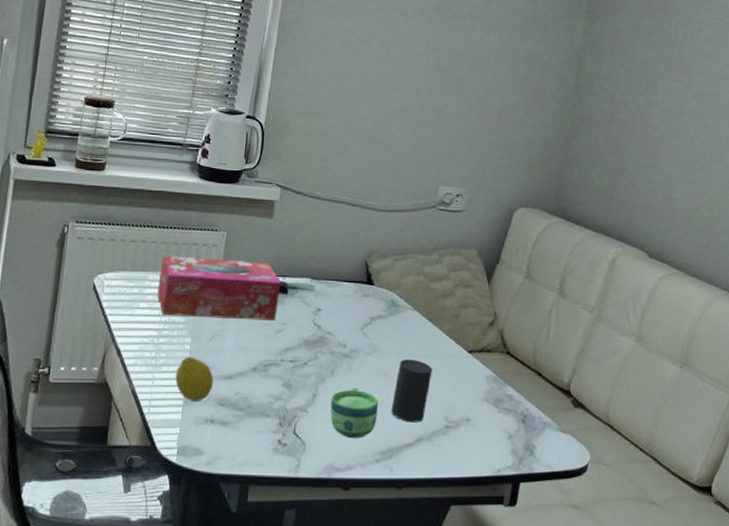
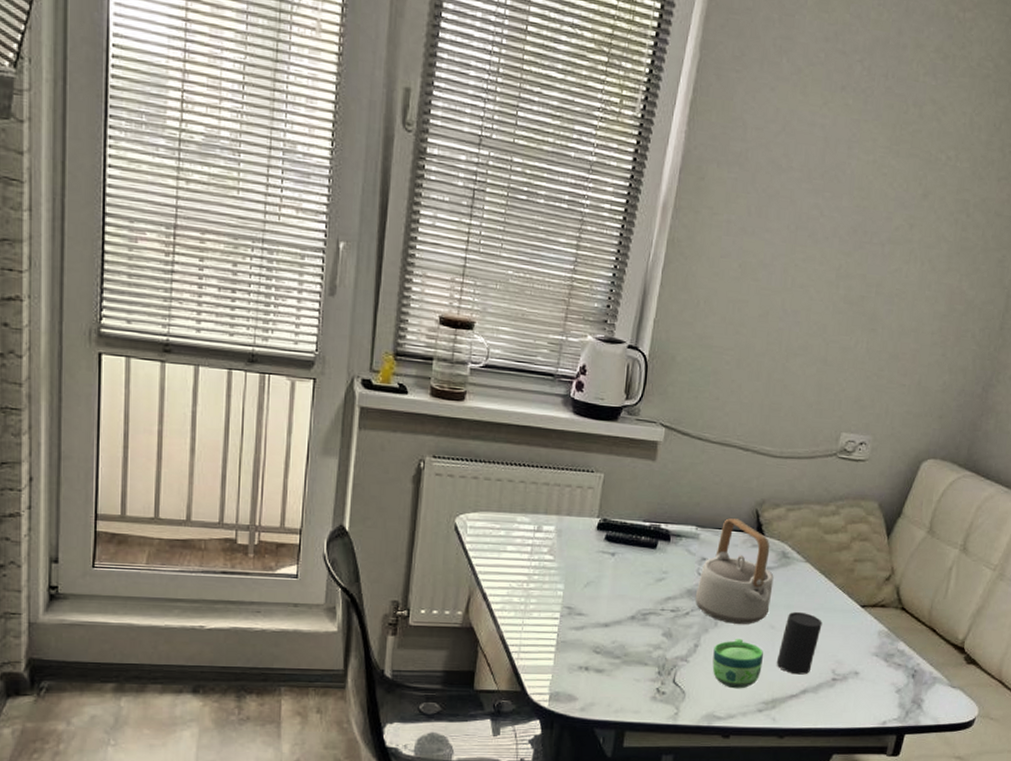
tissue box: present [157,256,281,321] -> none [526,497,663,569]
fruit: present [175,356,214,401] -> none [547,602,589,648]
teapot: none [312,270,385,373] -> present [695,518,774,624]

